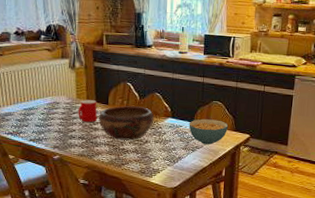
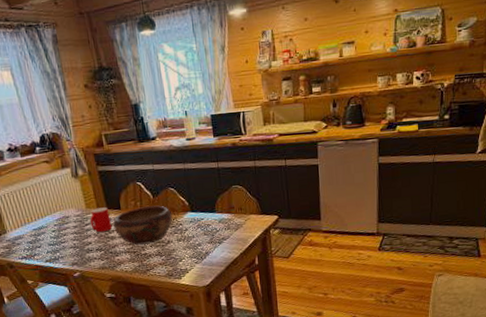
cereal bowl: present [189,119,229,145] -> none [210,205,254,234]

